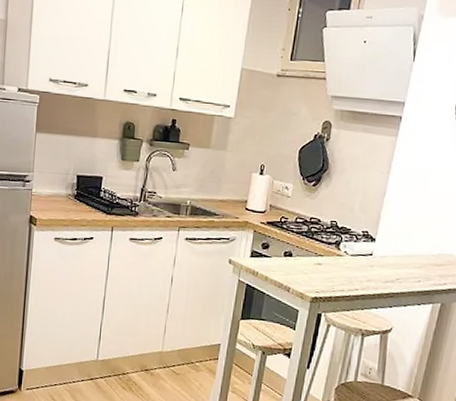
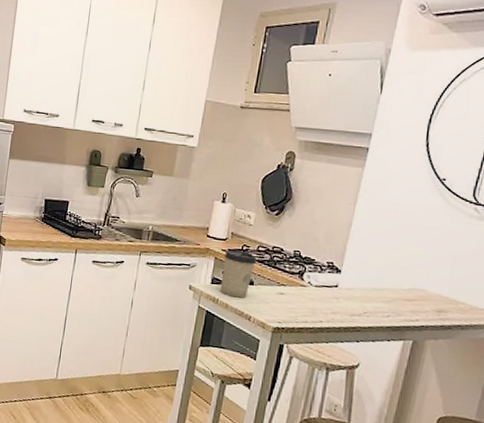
cup: none [259,223,295,270] -> present [220,250,257,298]

